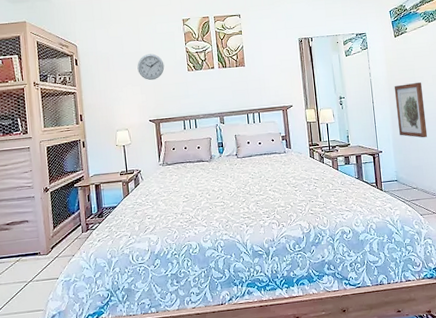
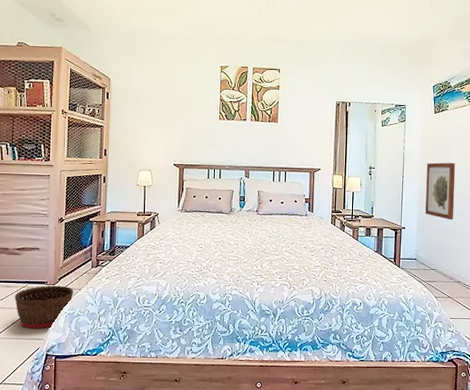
basket: none [10,254,68,302] -> present [15,285,74,329]
wall clock: present [137,53,165,81] -> none [168,97,196,125]

